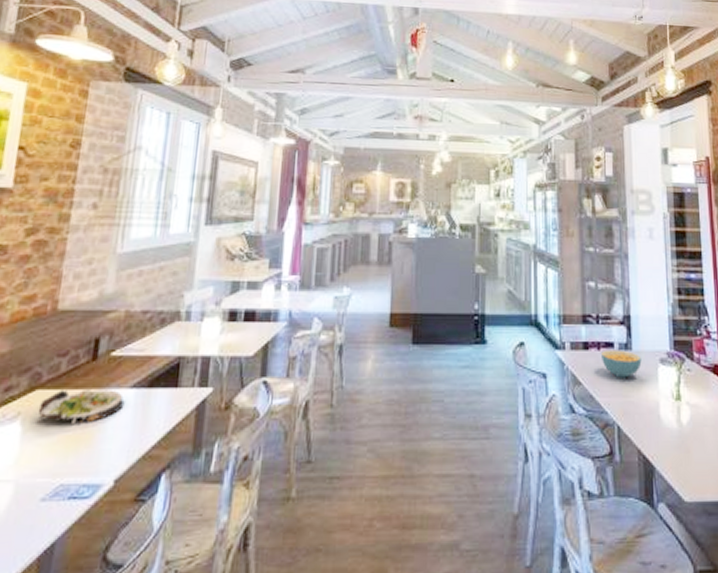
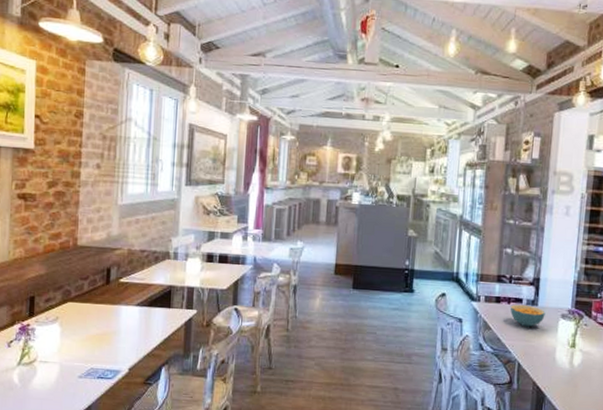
salad plate: present [37,390,125,424] -> none [70,303,132,328]

